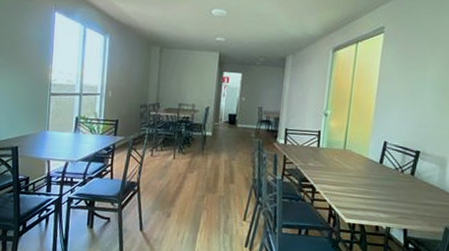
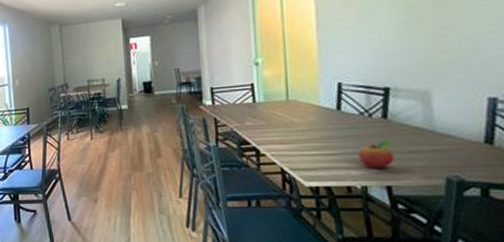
fruit: none [388,192,414,215] -> present [358,140,395,169]

